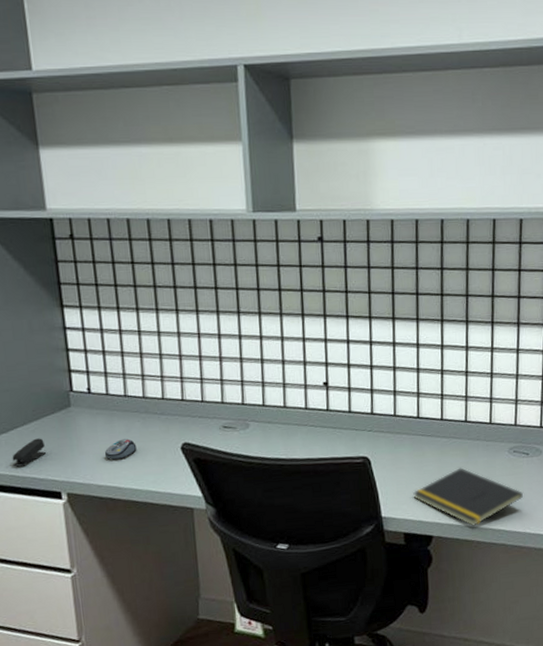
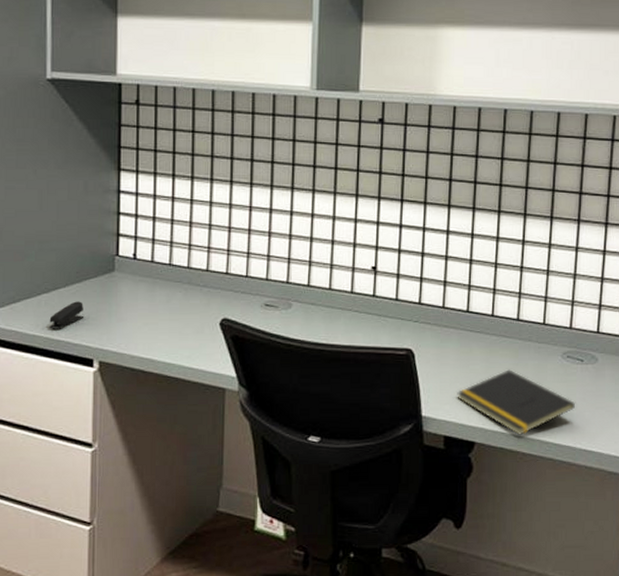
computer mouse: present [105,439,137,460] -> none [143,309,175,331]

